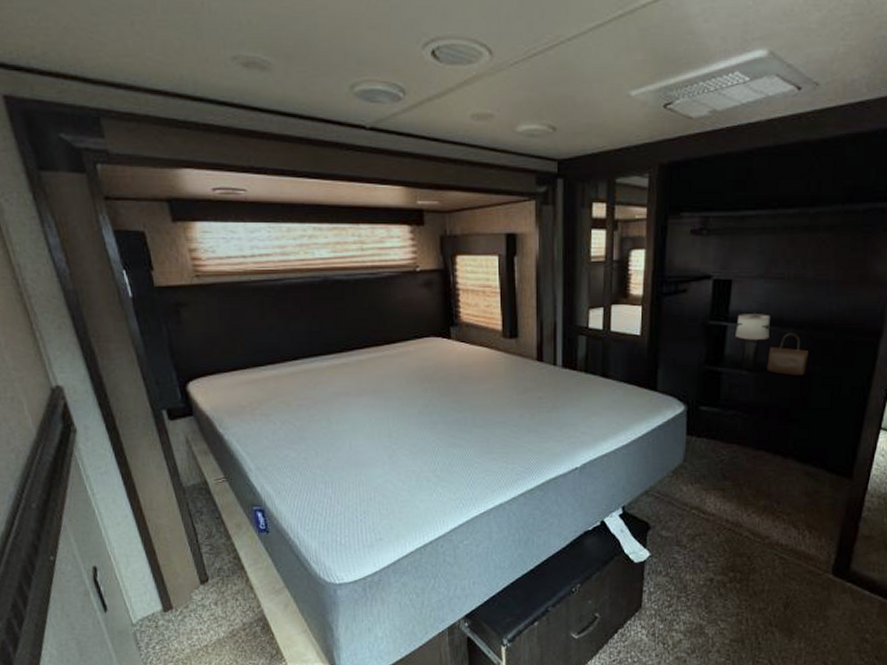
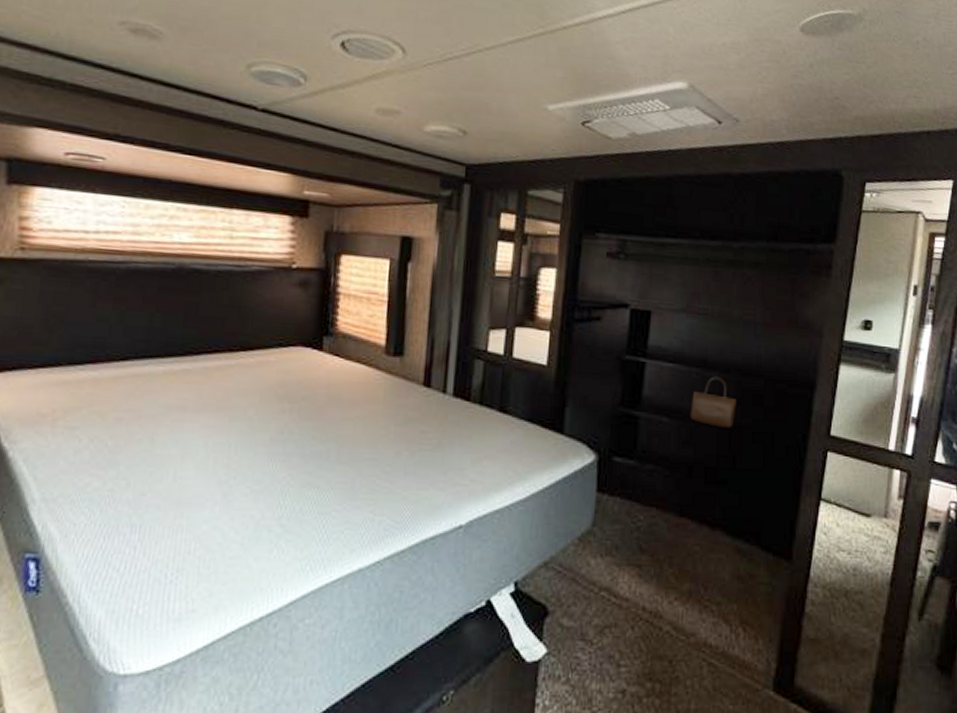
table lamp: present [735,314,770,370] -> none [655,350,693,417]

